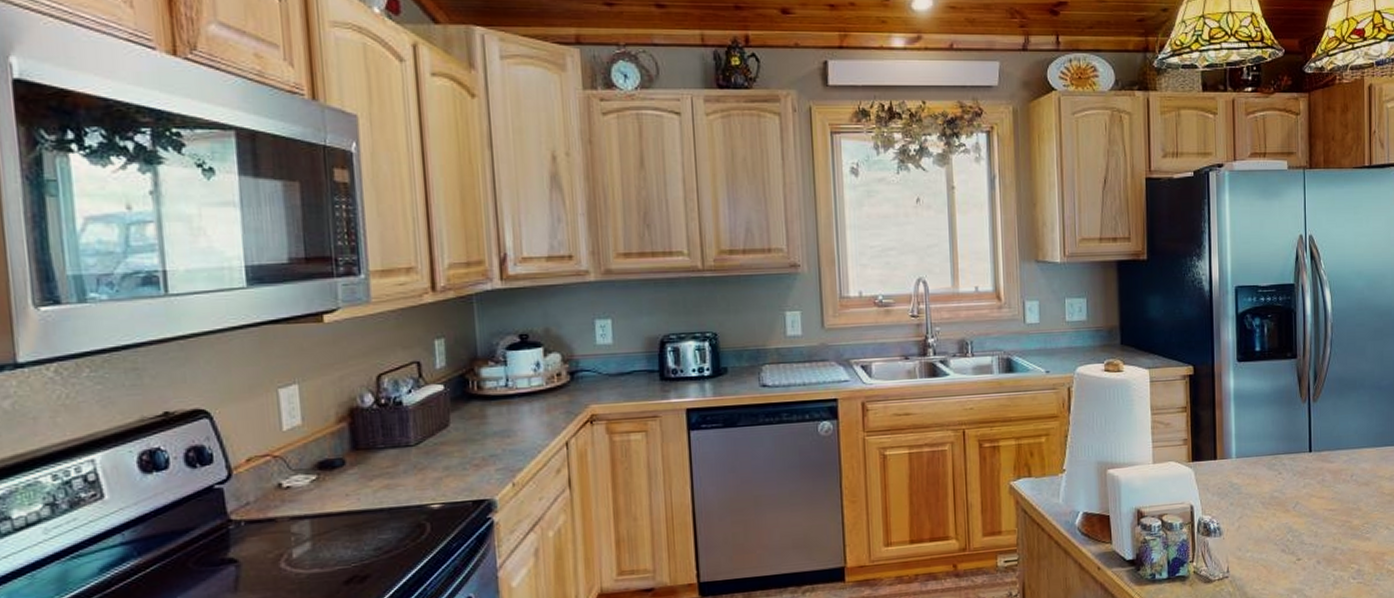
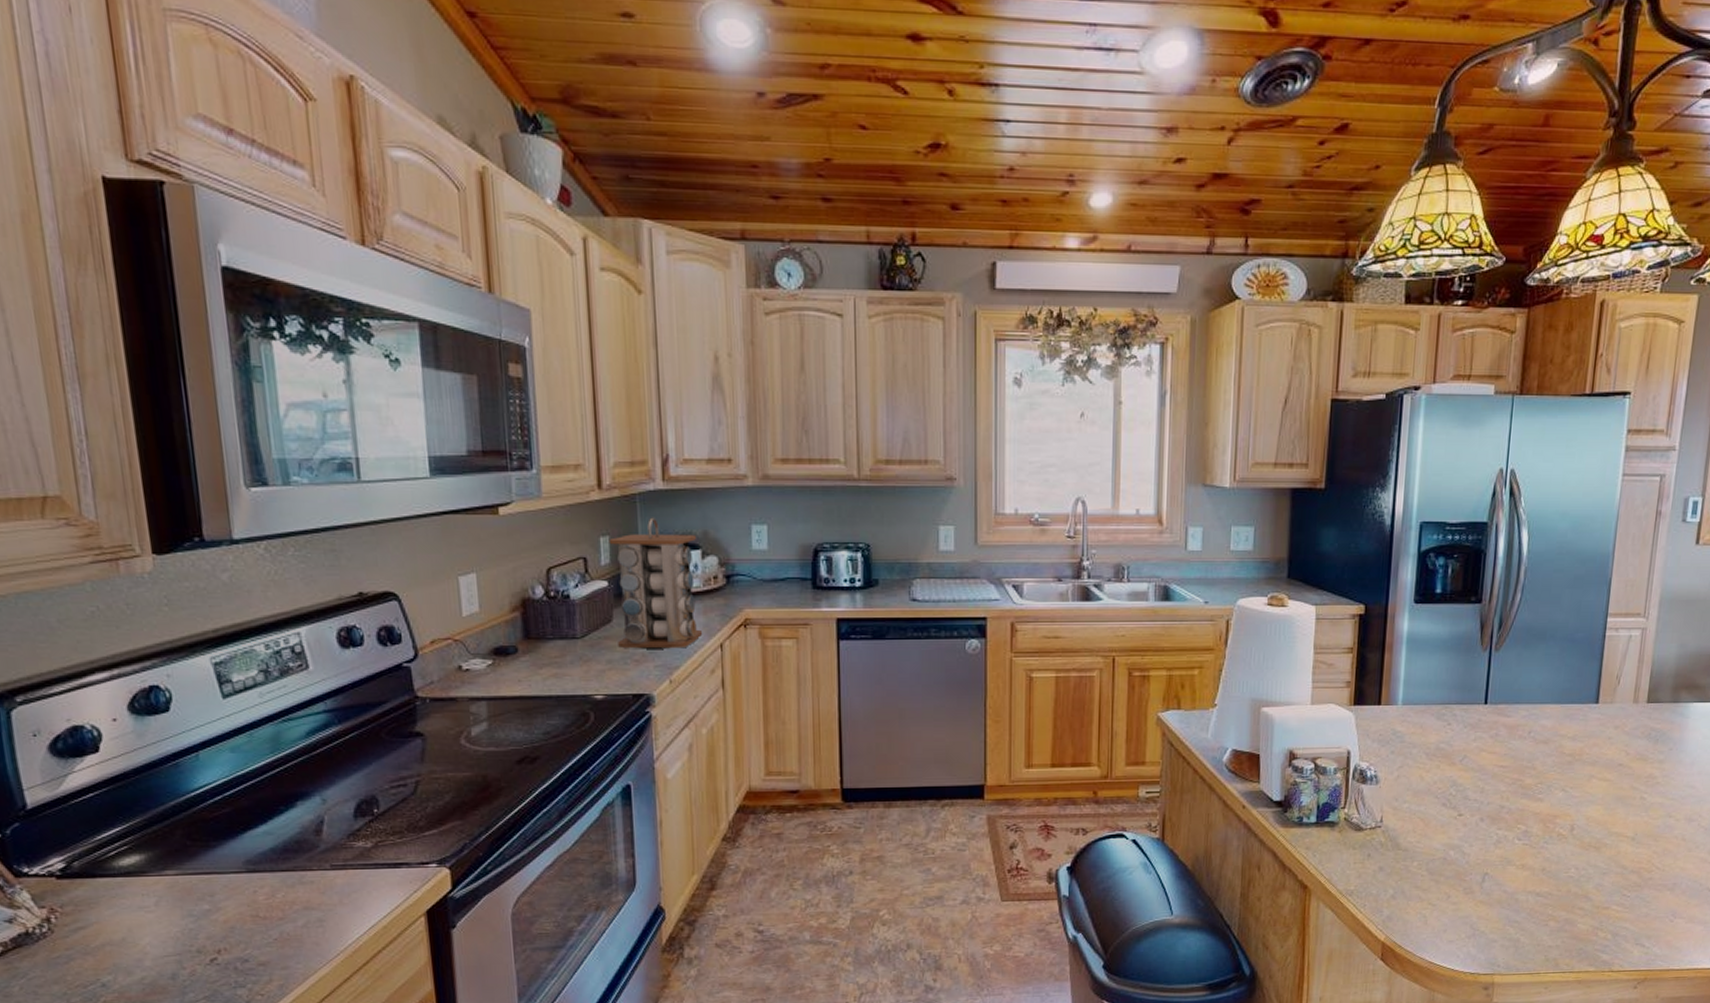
spice rack: none [444,317,547,453] -> present [609,517,703,649]

